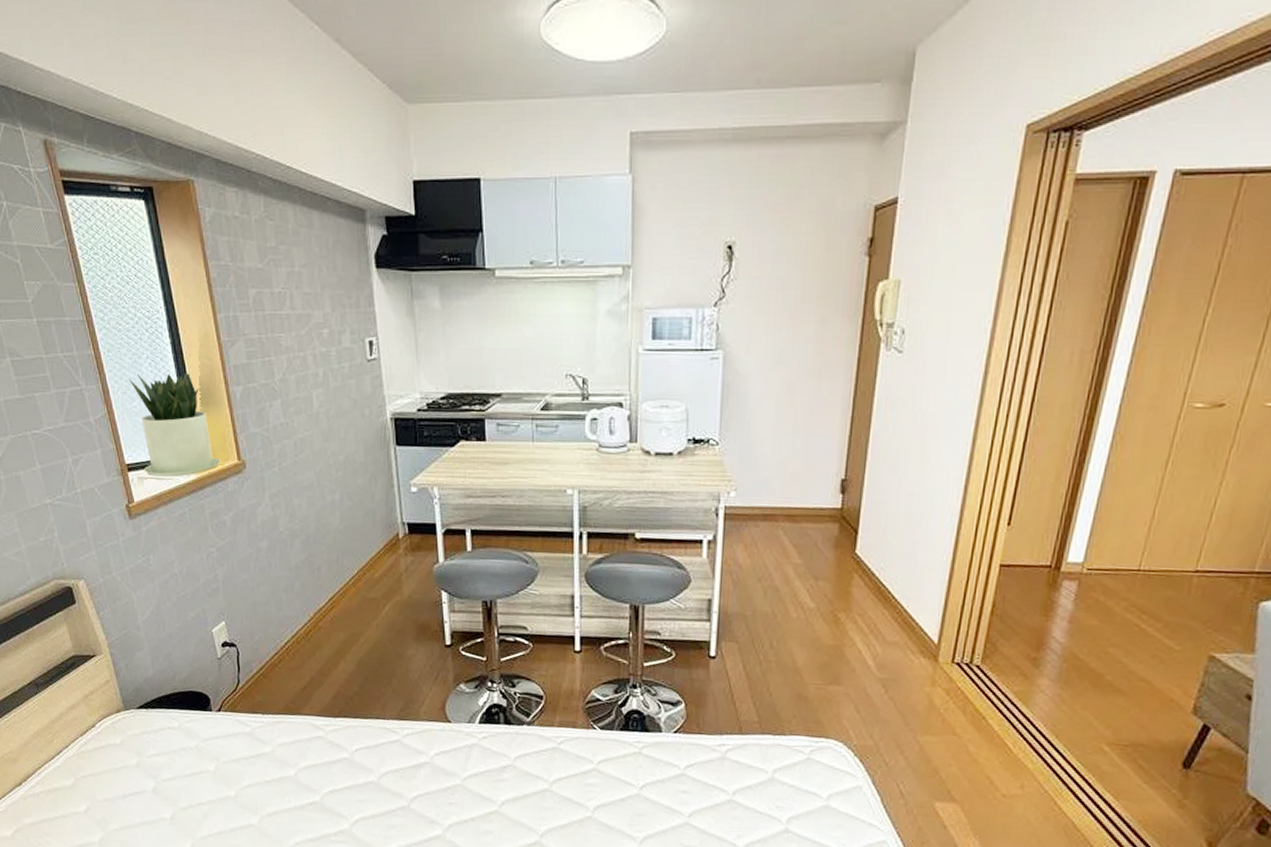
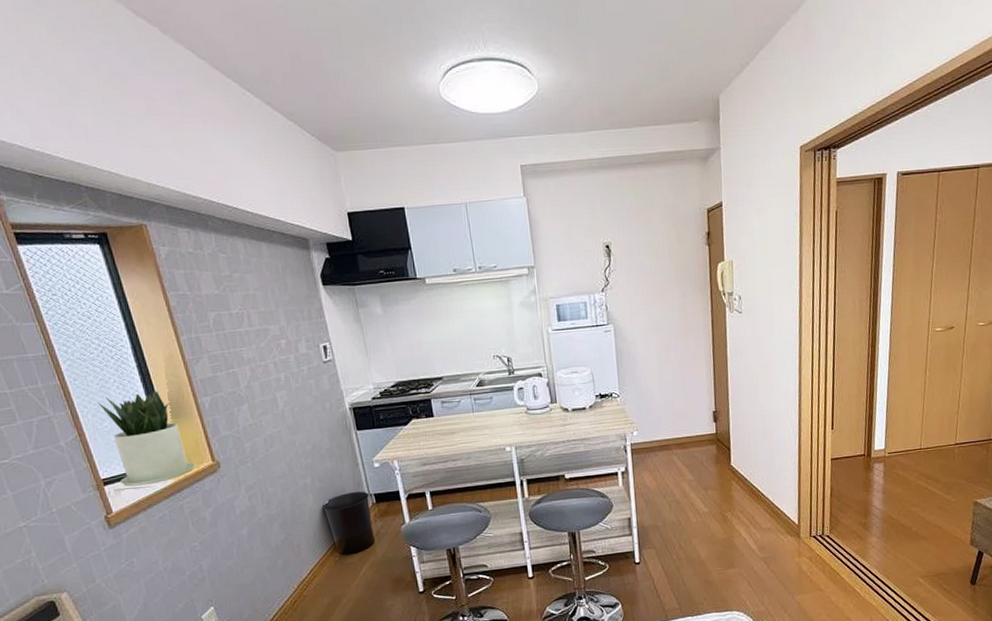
waste bin: none [350,516,402,589] -> present [323,491,375,555]

